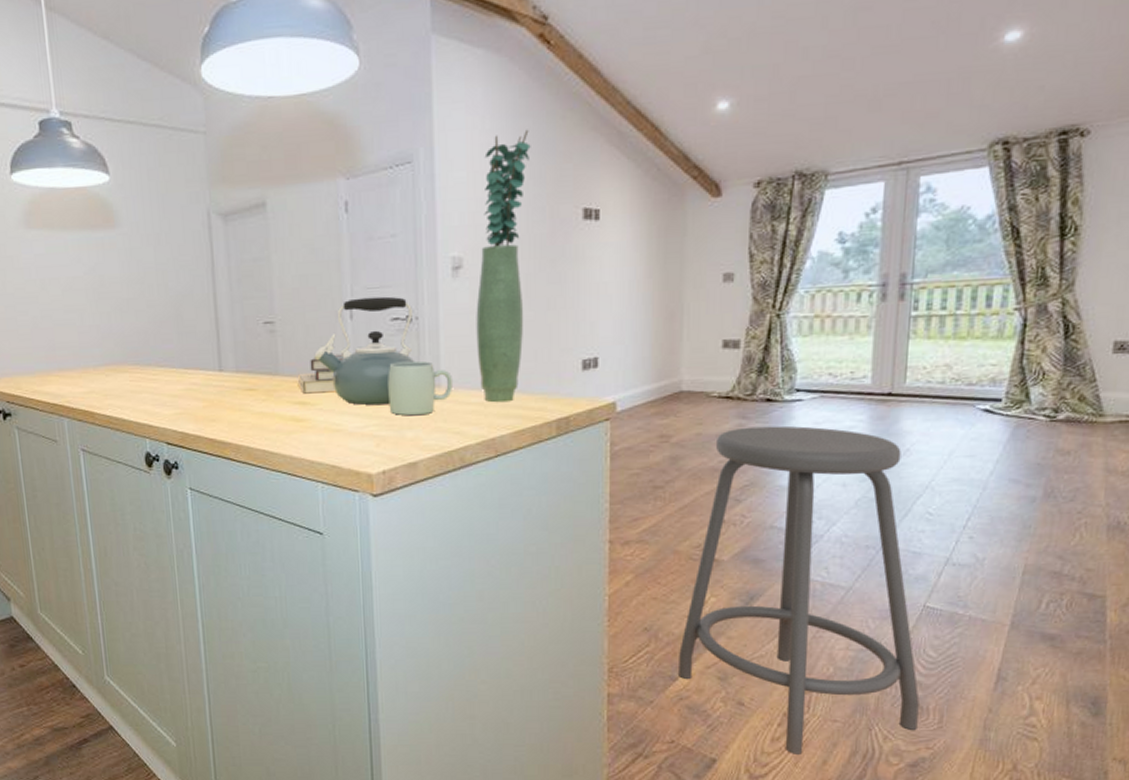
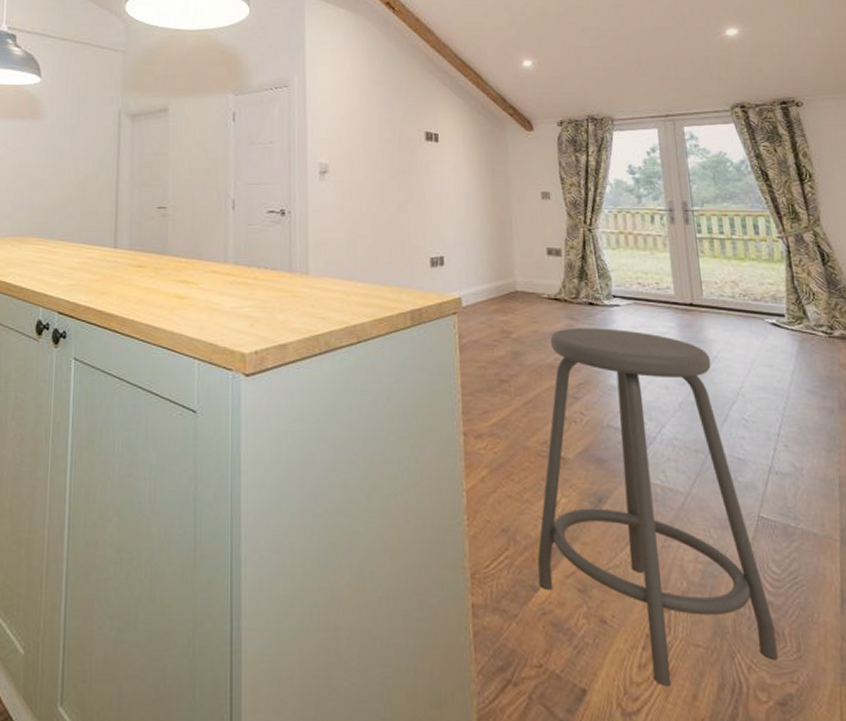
books: present [297,354,344,394] -> none [183,239,225,274]
kettle: present [314,296,415,405] -> none [199,192,287,288]
mug: present [388,360,454,416] -> none [263,249,320,300]
vase: present [476,129,531,403] -> none [339,69,382,292]

